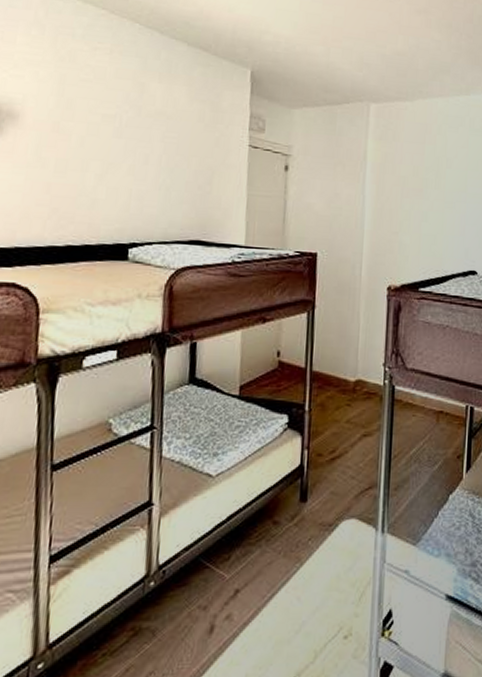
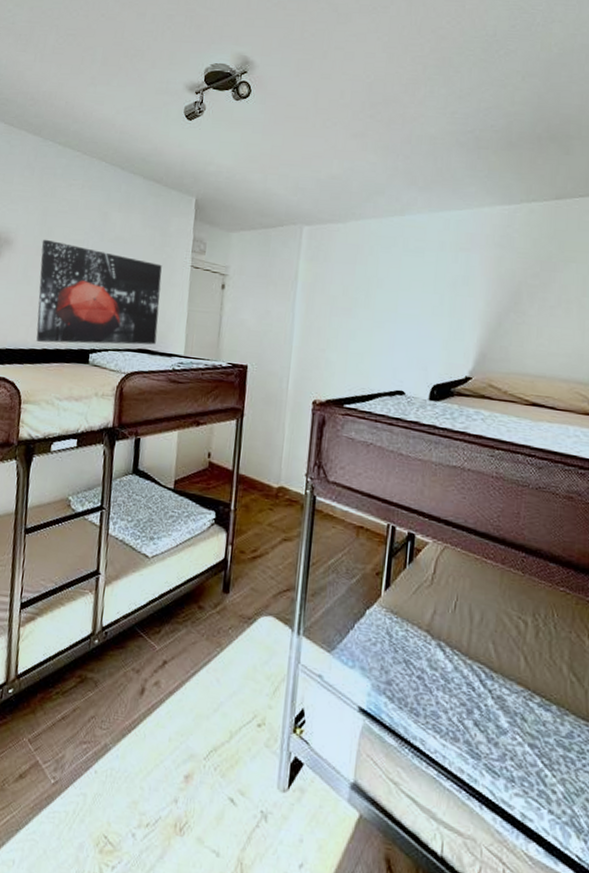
wall art: none [56,112,215,238] -> present [36,239,162,345]

